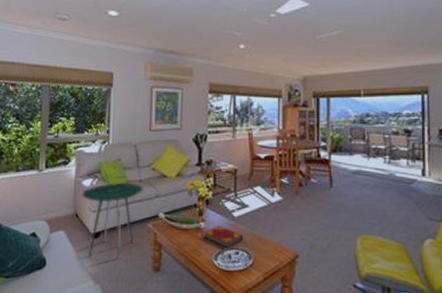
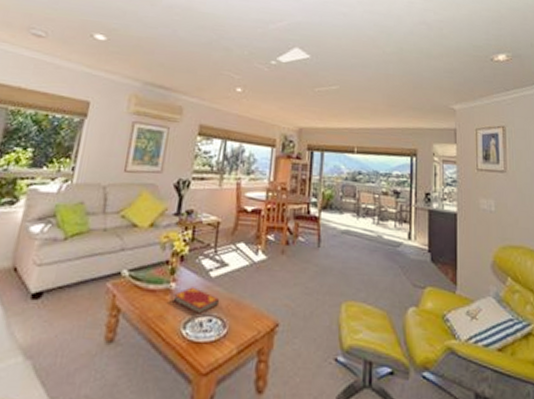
side table: present [82,182,143,258] -> none [21,229,107,326]

